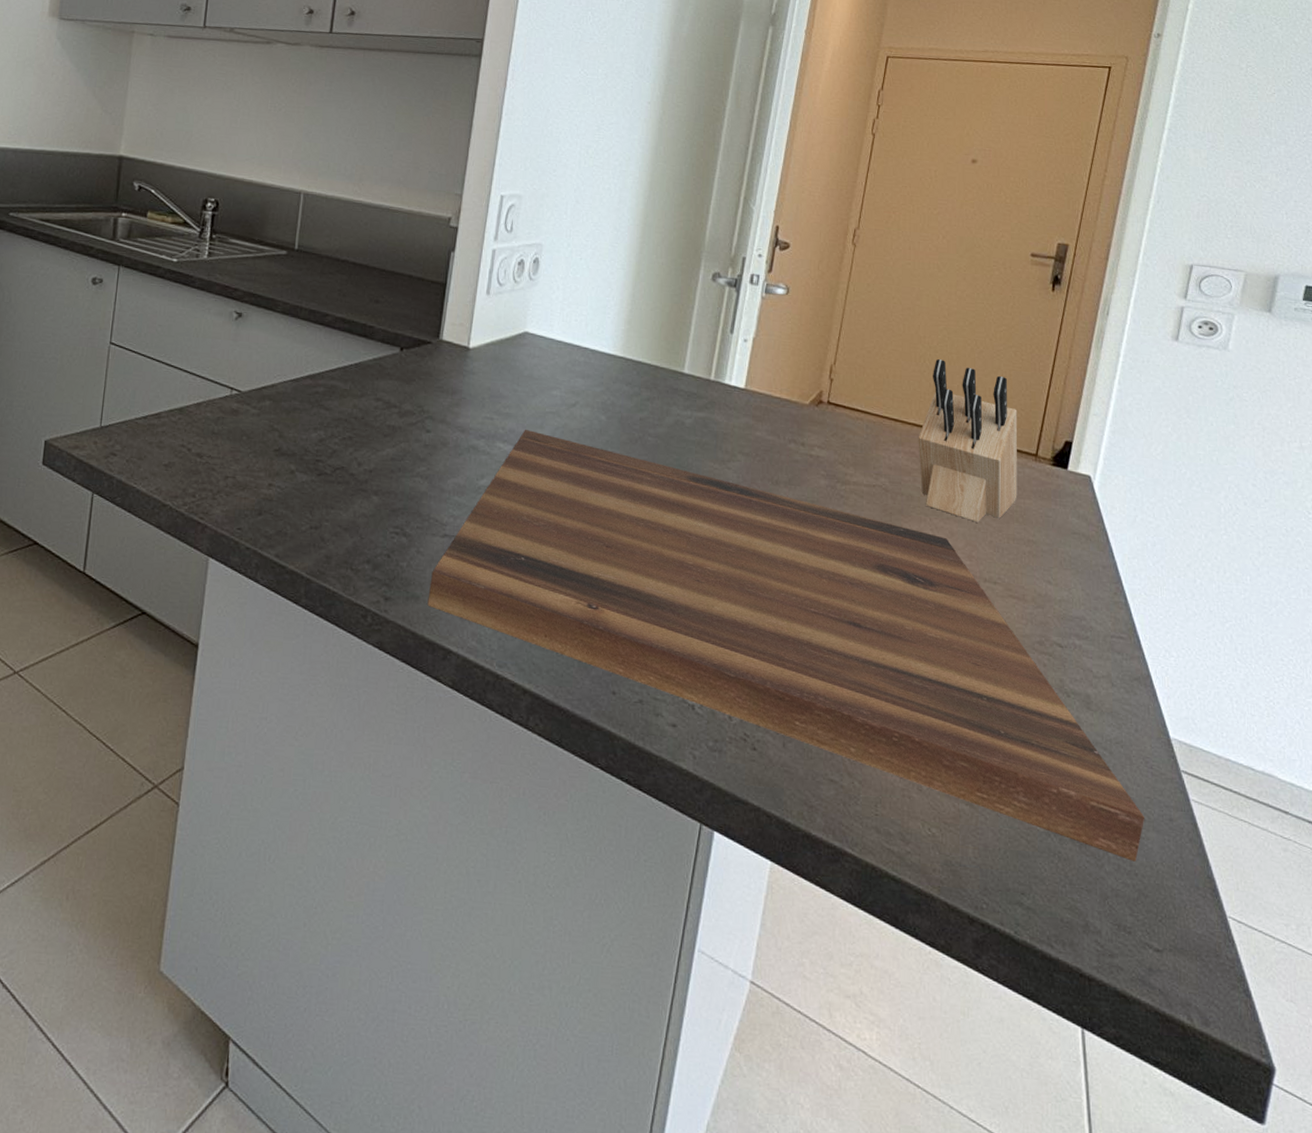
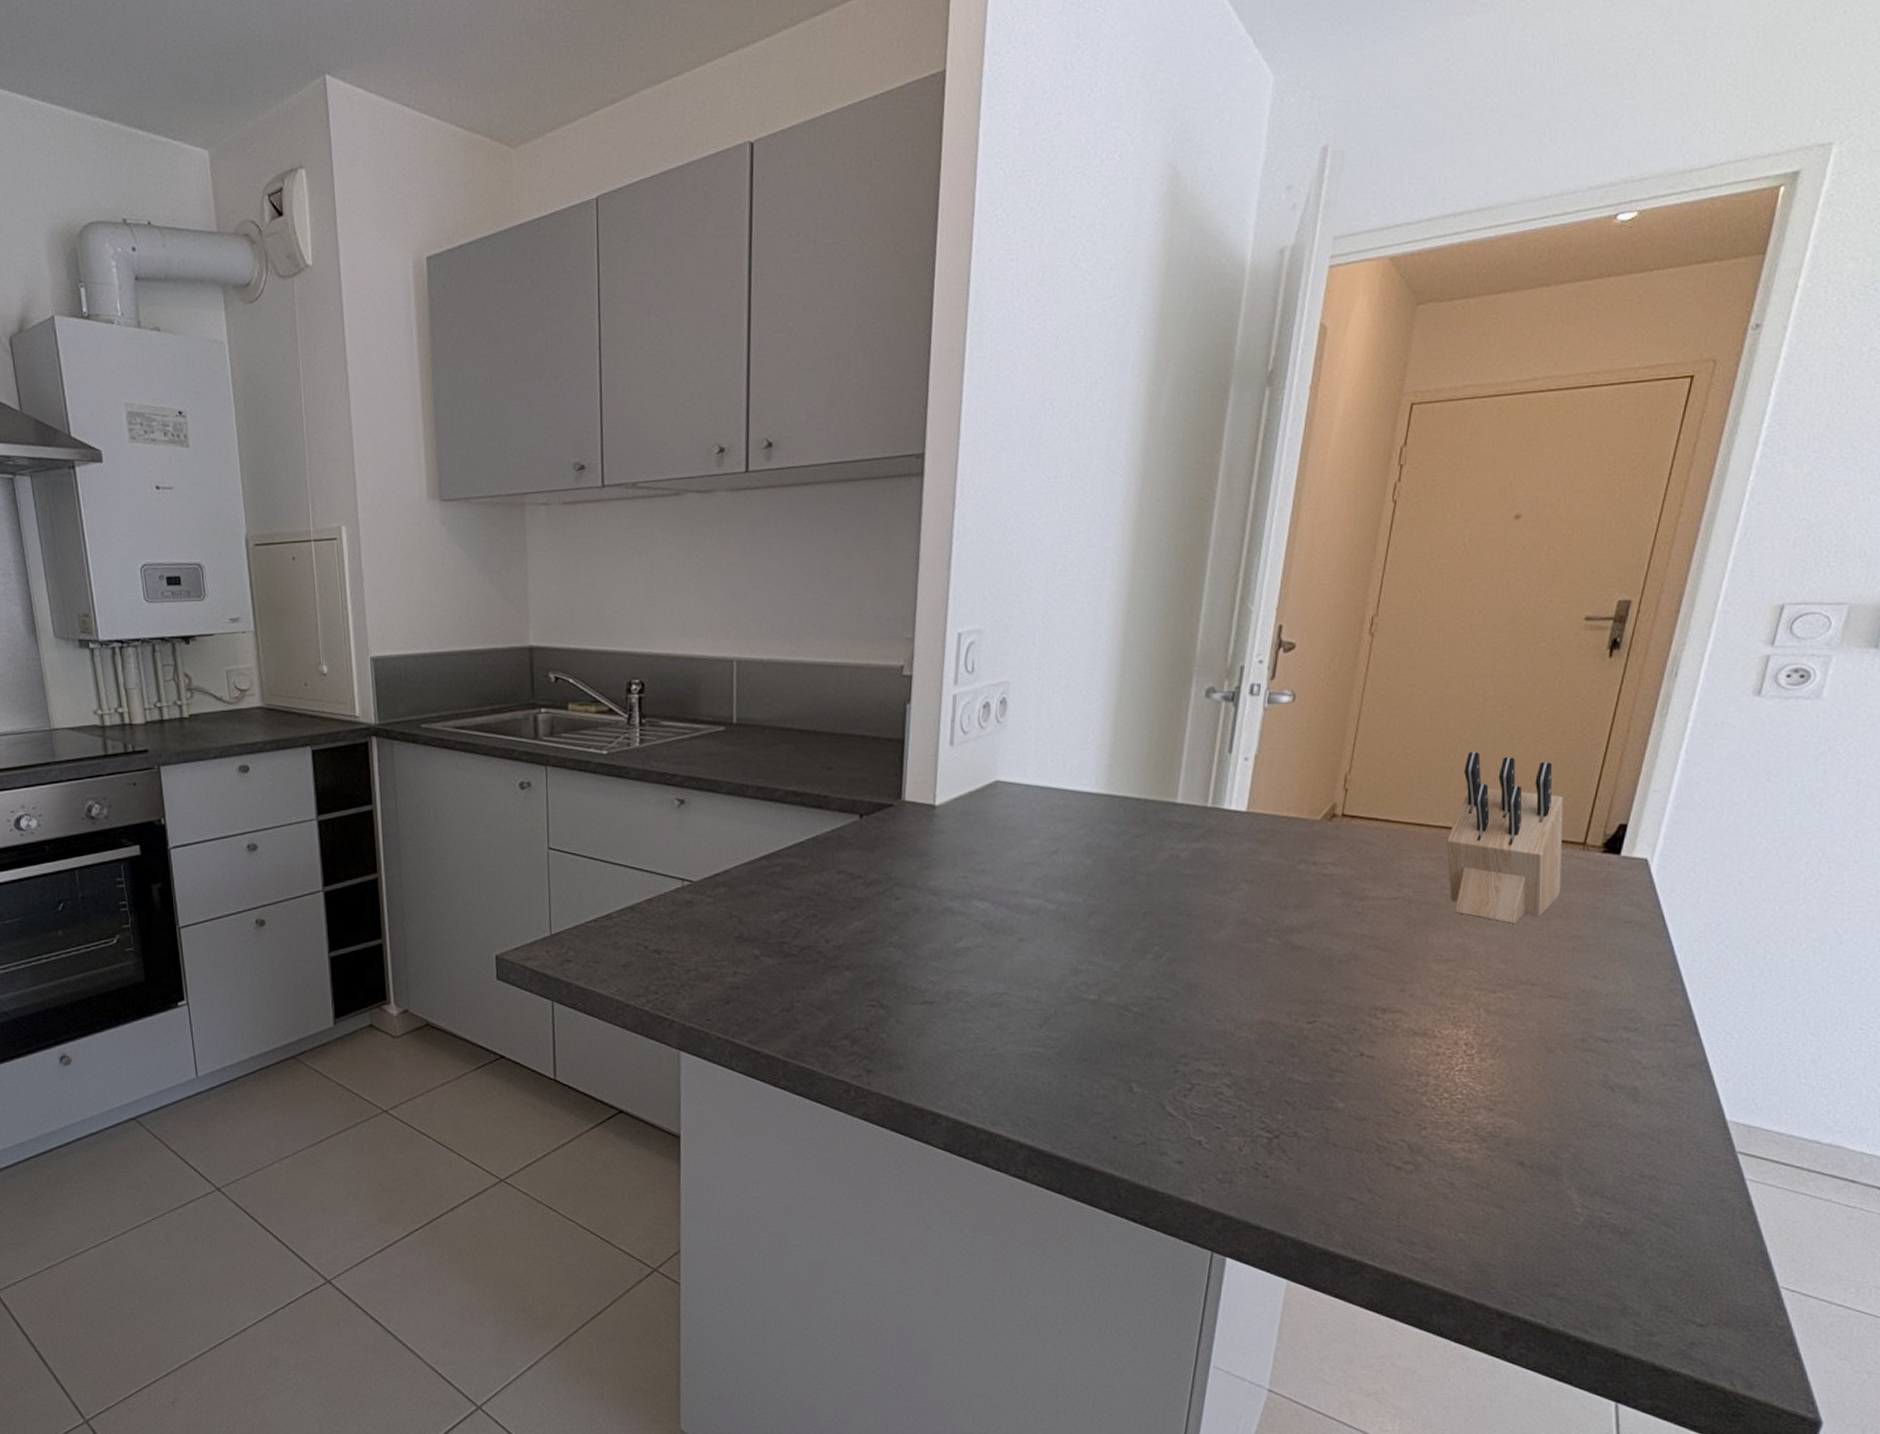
cutting board: present [427,429,1145,862] -> none [912,883,1694,1245]

